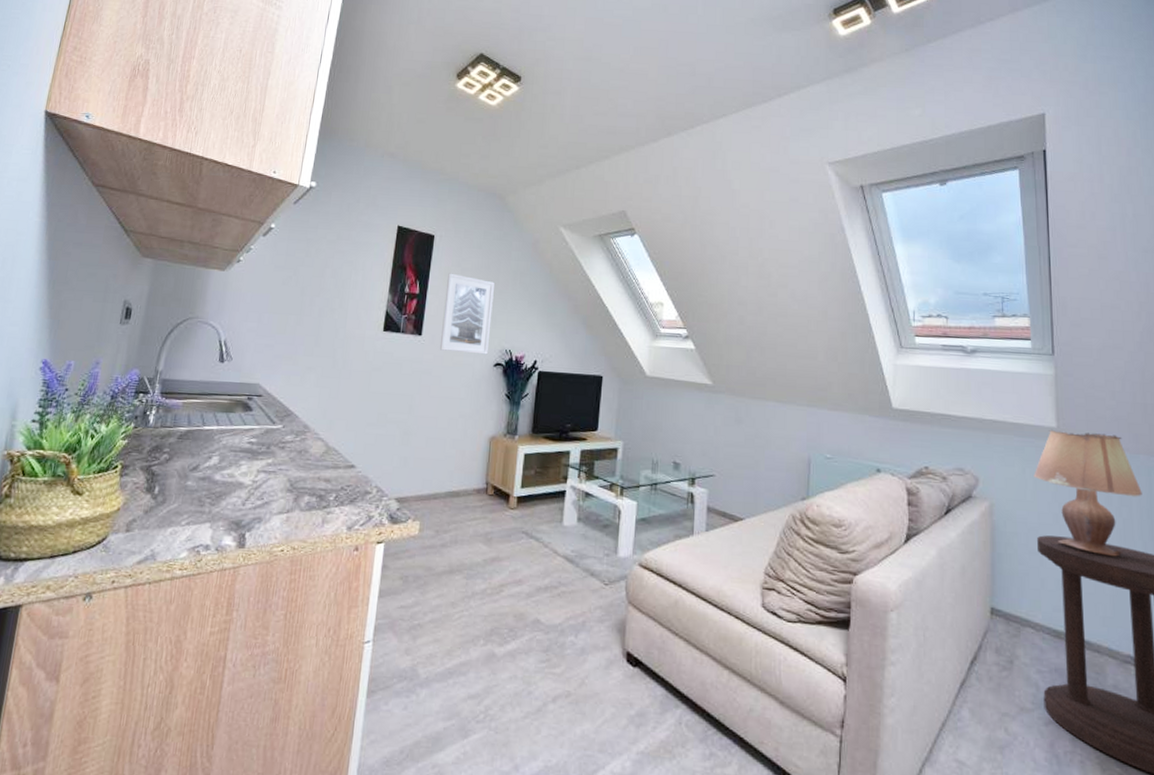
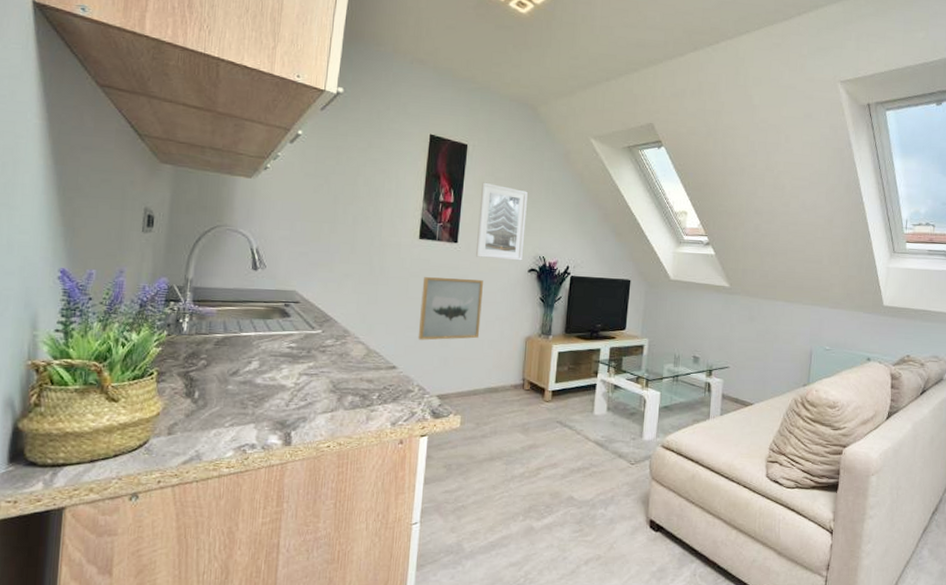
wall art: none [378,371,447,438] -> present [418,277,483,340]

